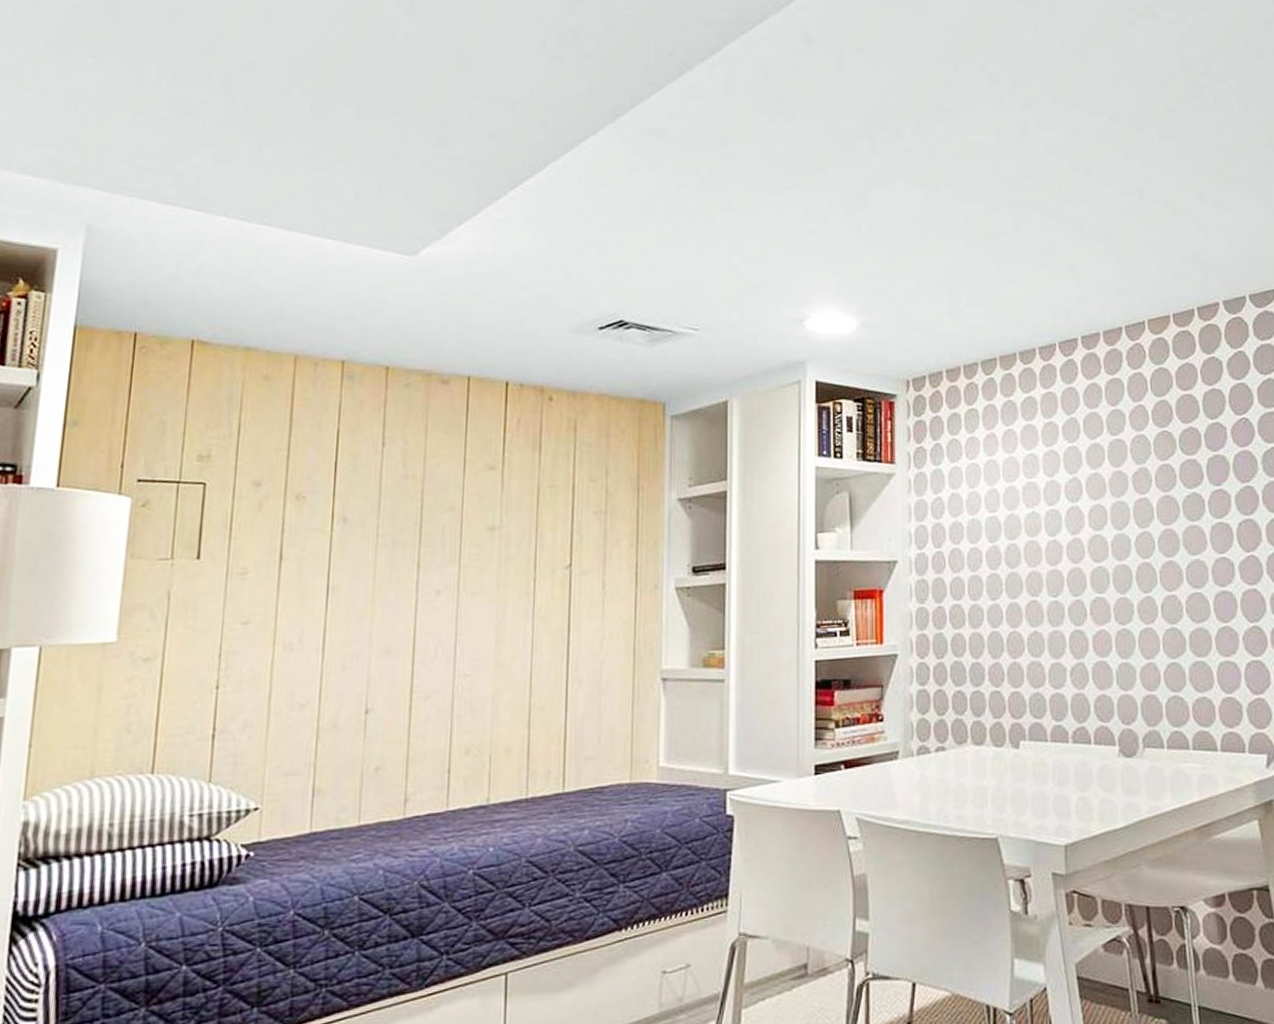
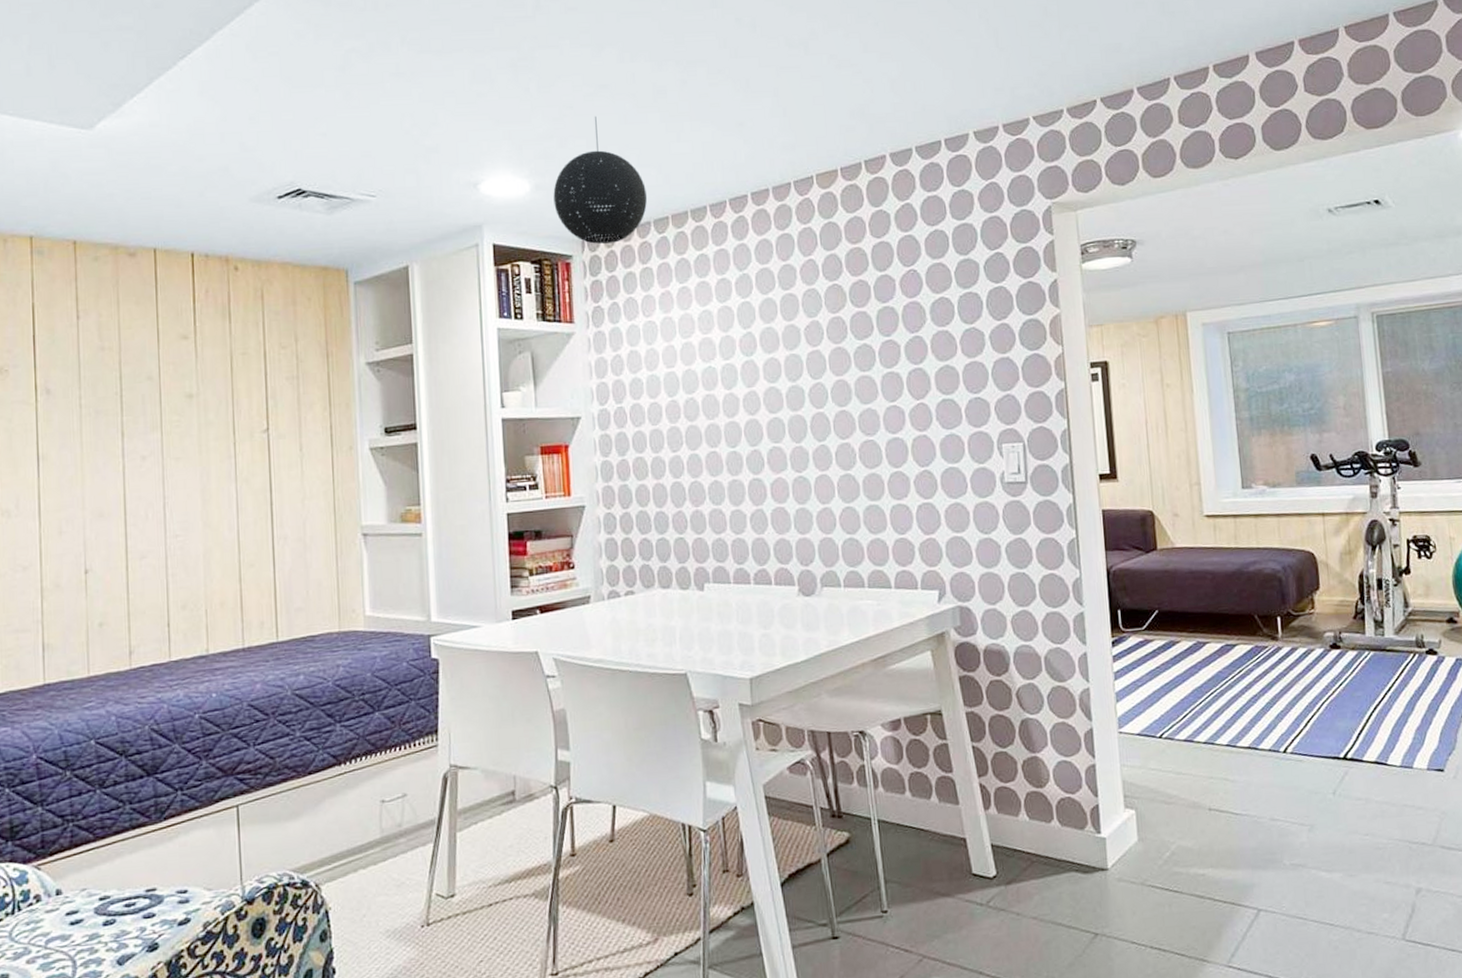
pendant light: none [880,256,975,384] -> present [553,116,647,244]

